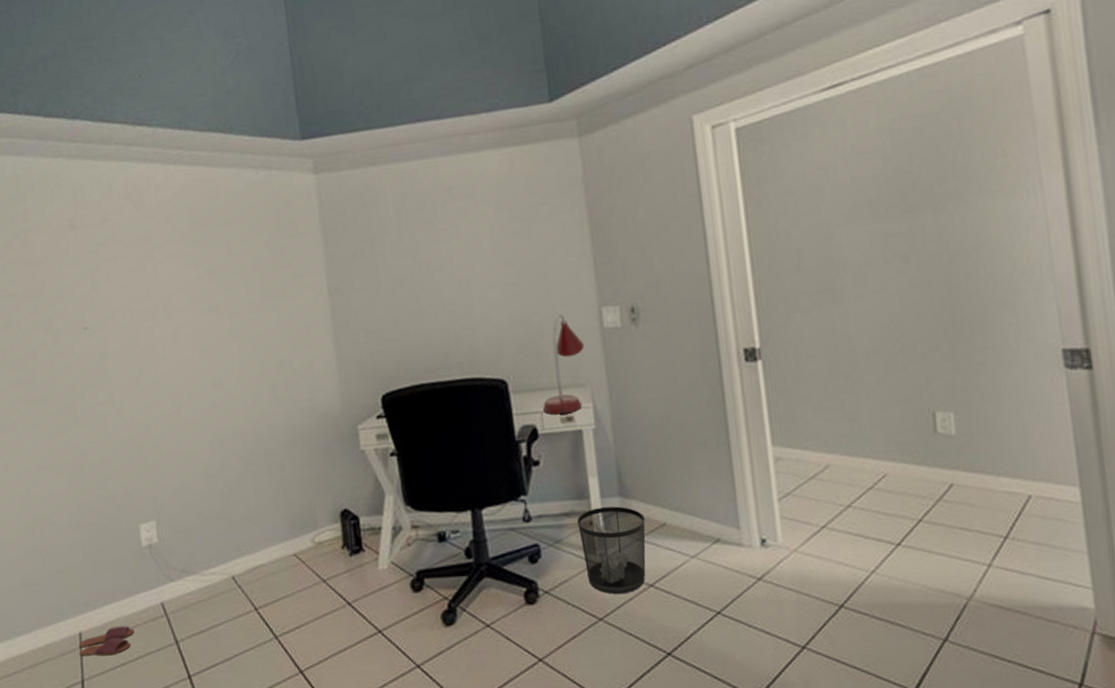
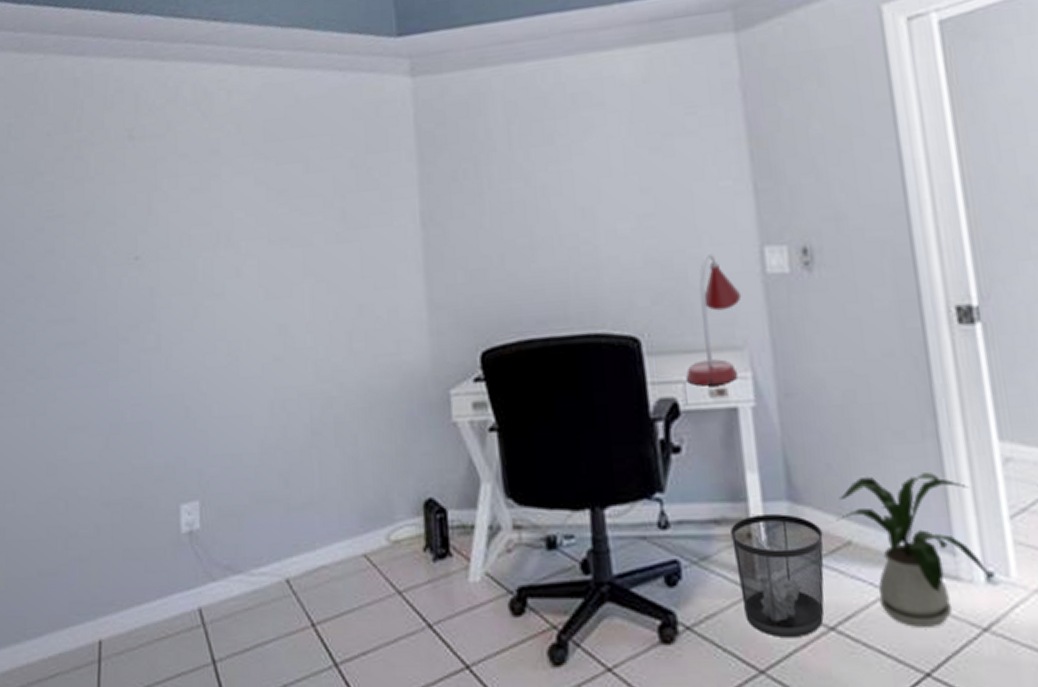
slippers: present [79,625,135,656] -> none [97,635,165,674]
house plant: none [654,471,763,581] -> present [836,473,989,627]

